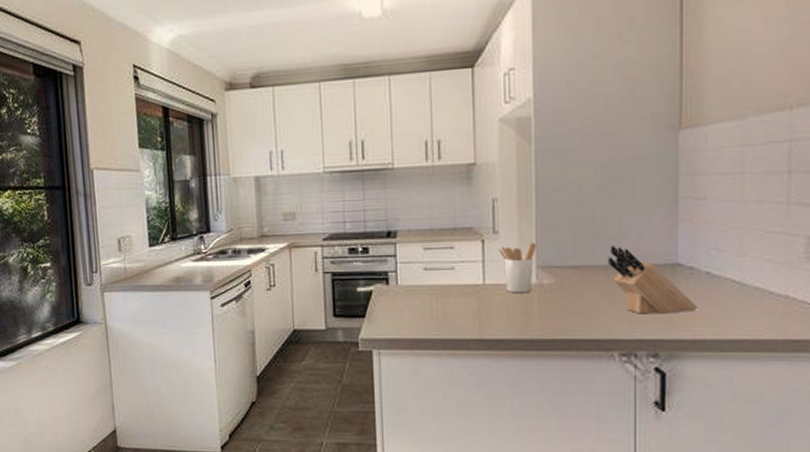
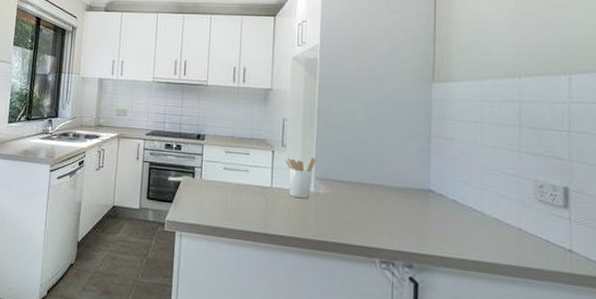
knife block: present [607,246,697,314] -> none [372,168,446,232]

